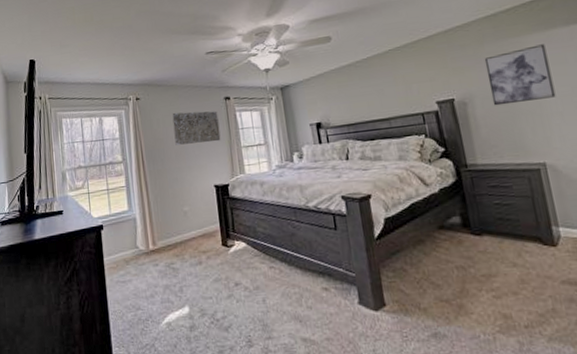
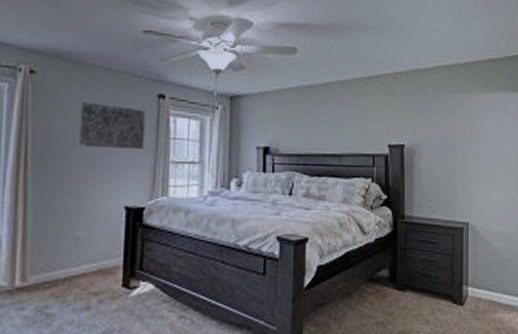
wall art: present [484,44,556,106] -> none [437,105,487,160]

